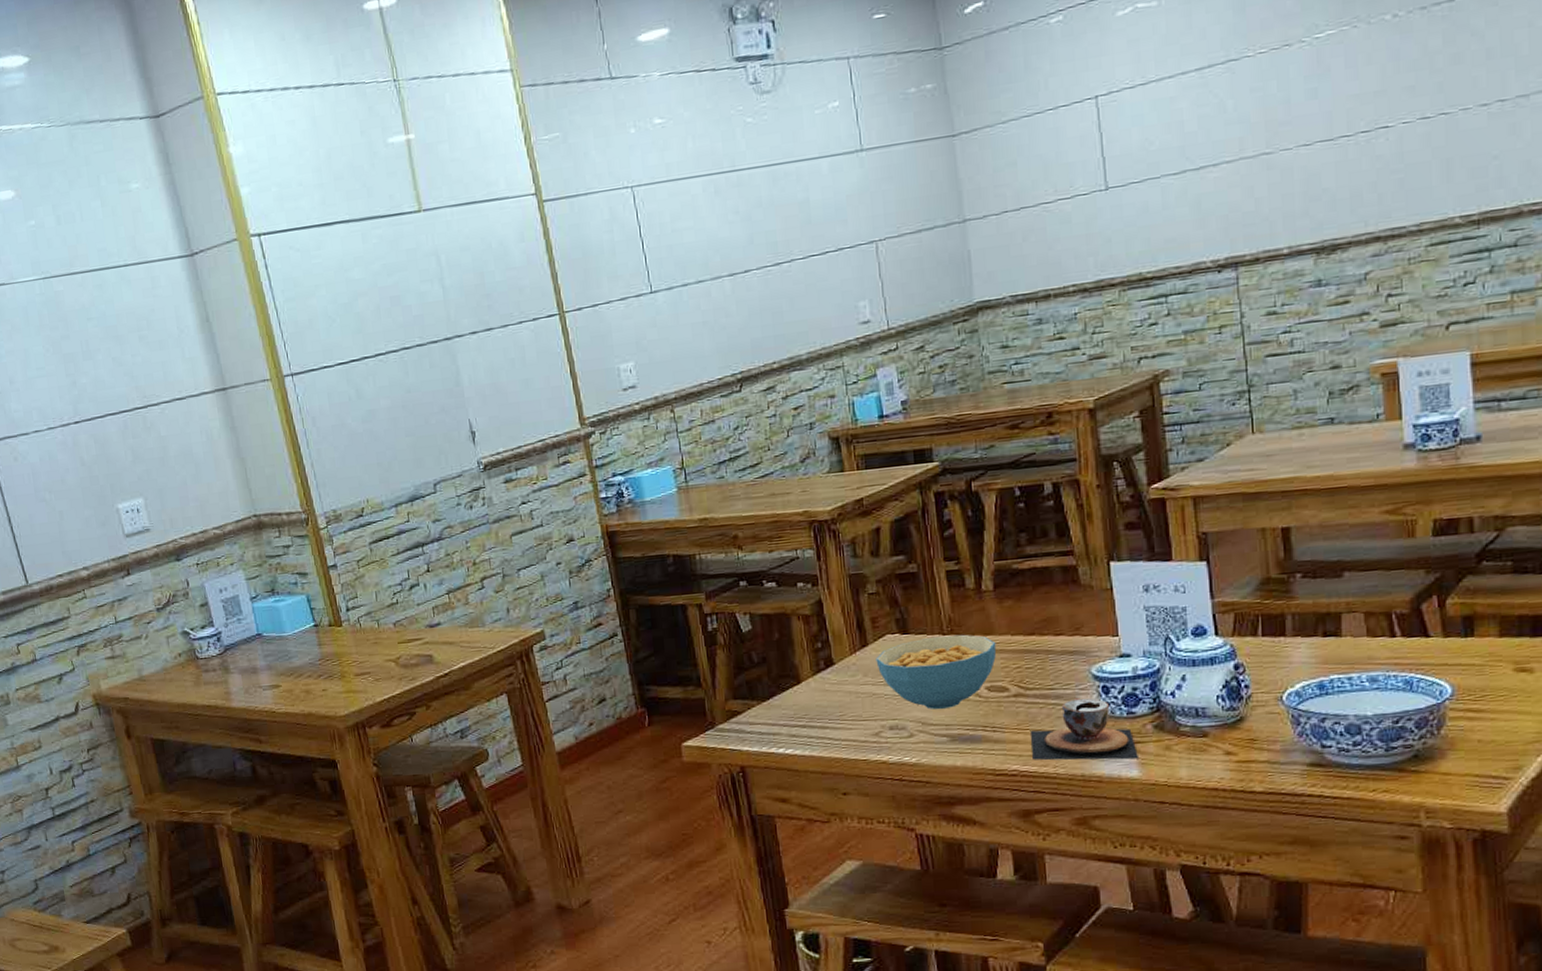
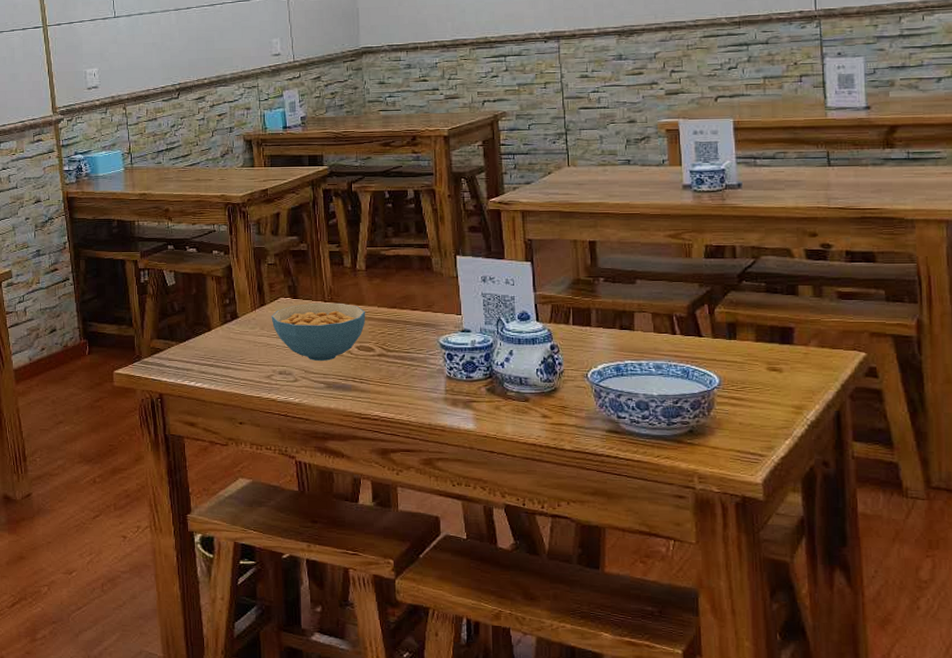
teacup: present [1030,698,1138,761] -> none [389,362,474,415]

